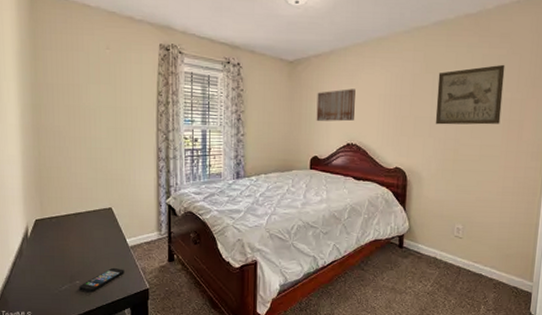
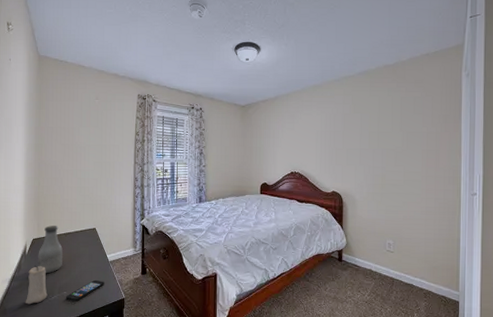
candle: none [30,250,57,296] -> present [25,265,48,305]
bottle: none [42,204,73,260] -> present [38,226,63,274]
wall art: present [316,89,355,122] -> none [265,127,297,154]
wall art: present [435,64,505,125] -> none [364,104,420,155]

